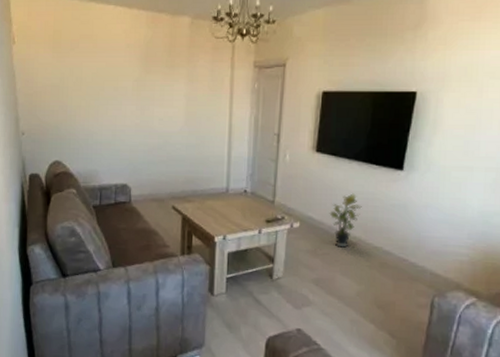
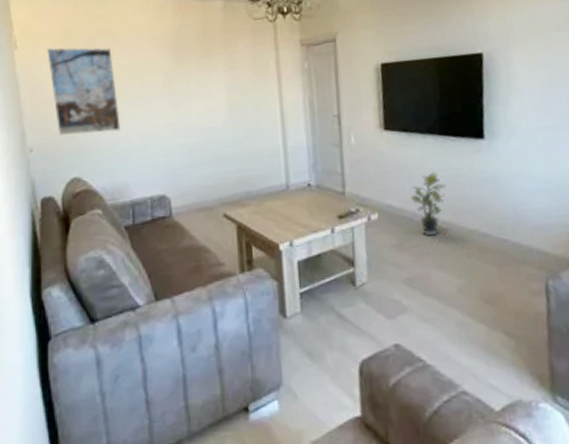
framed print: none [39,46,96,126] -> present [47,47,121,136]

